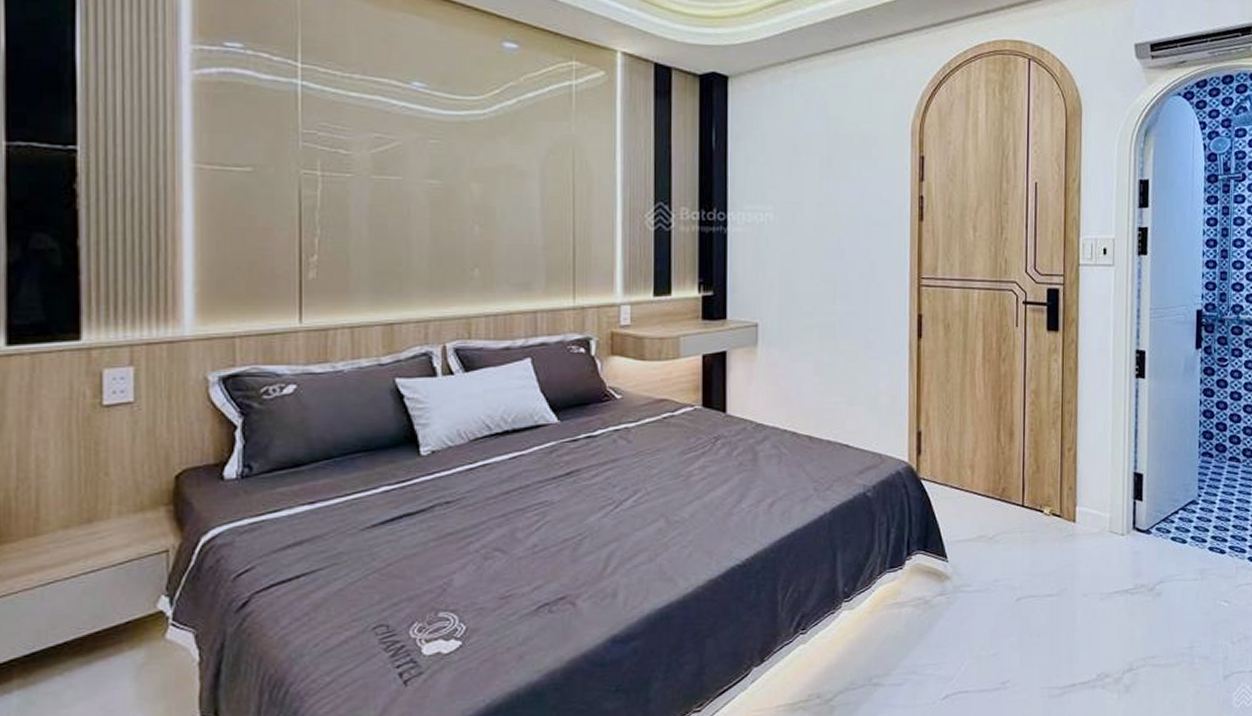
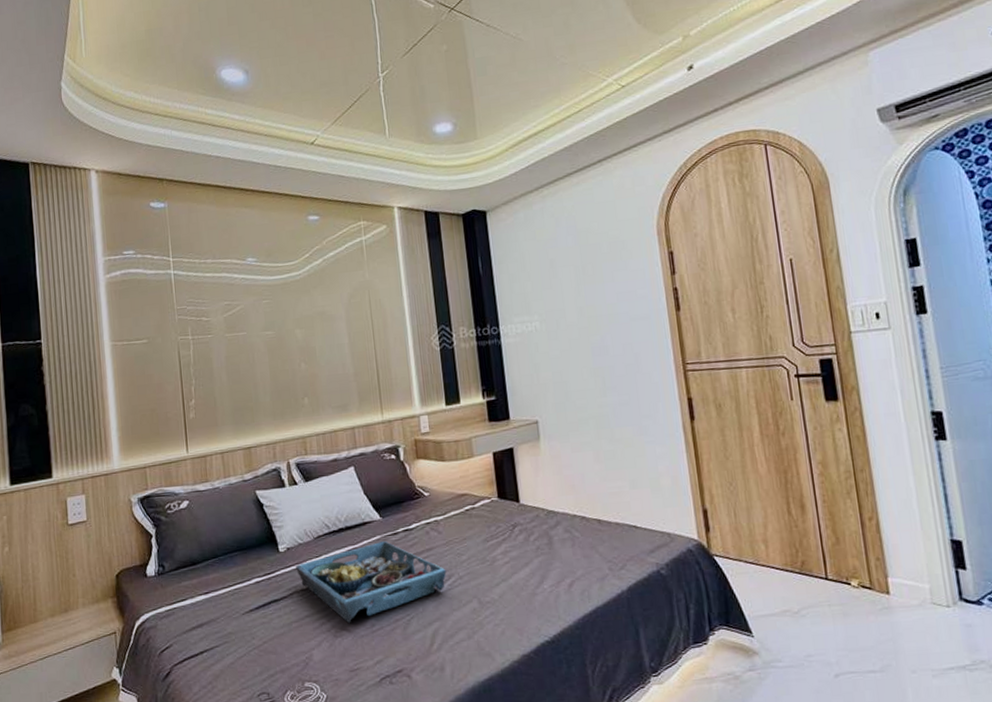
serving tray: none [440,447,632,543] -> present [295,540,447,624]

